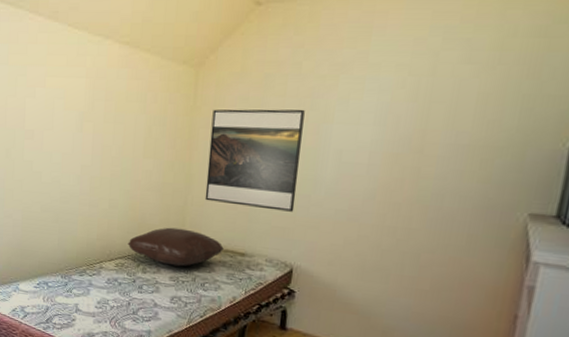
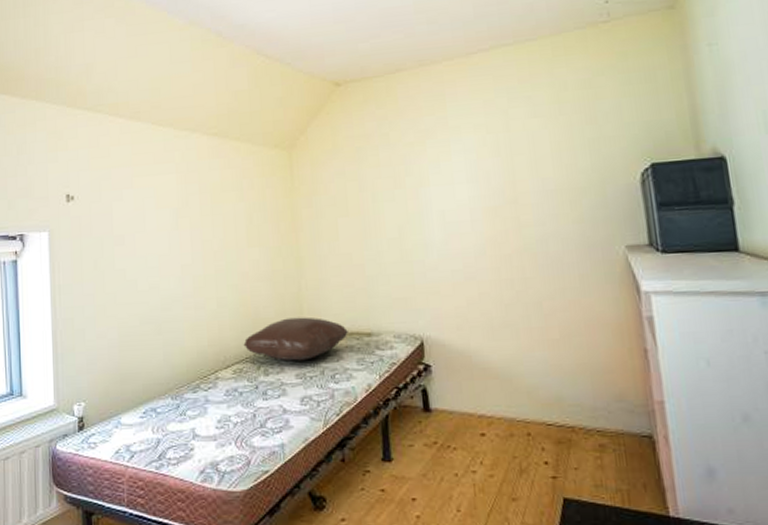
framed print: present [205,109,305,212] -> none [312,176,412,283]

